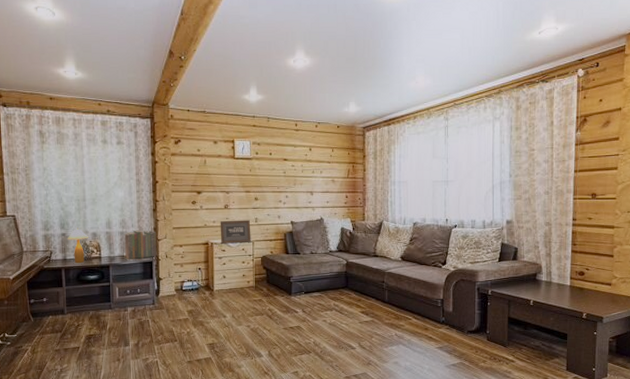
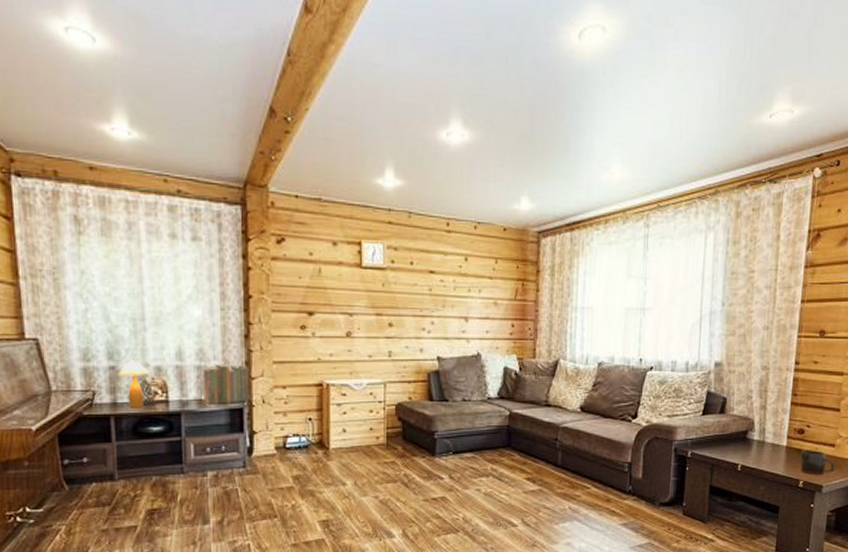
picture frame: present [220,220,251,244] -> none [339,353,382,385]
mug: none [583,288,613,308] -> present [800,450,835,475]

